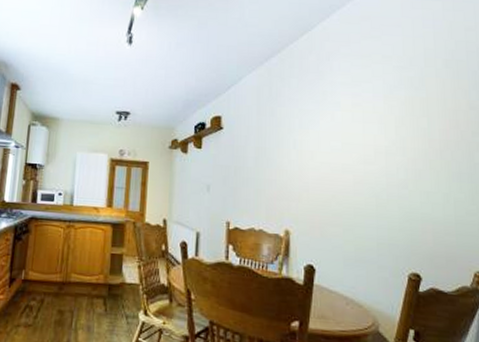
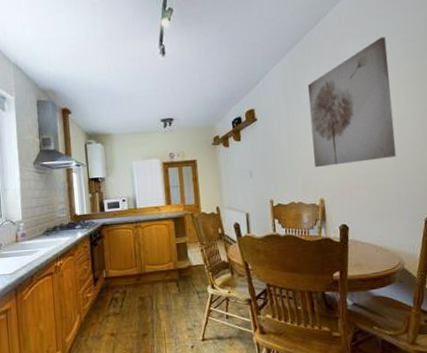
wall art: none [282,60,380,196] -> present [307,37,396,167]

